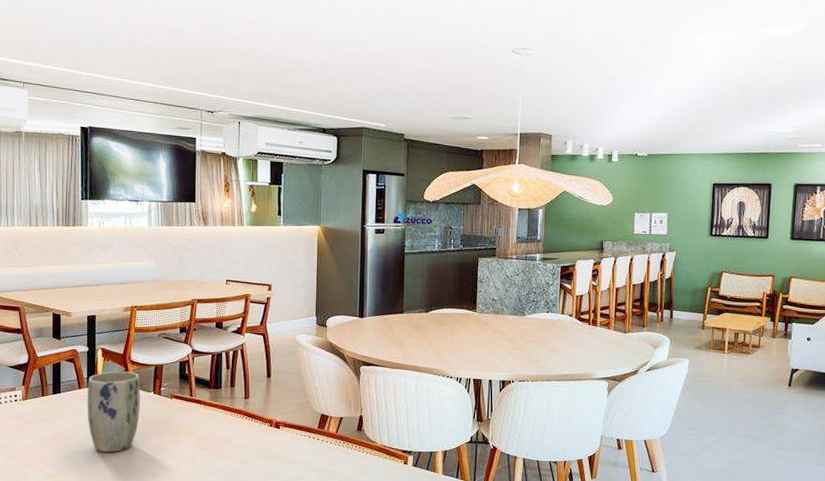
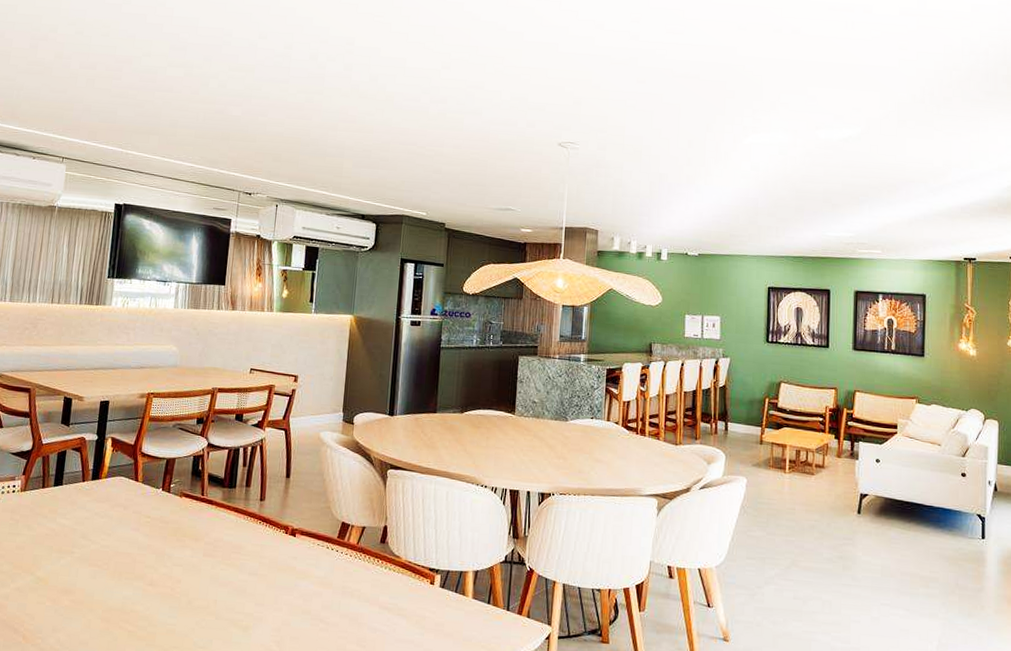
plant pot: present [87,371,140,453] -> none [88,463,149,556]

